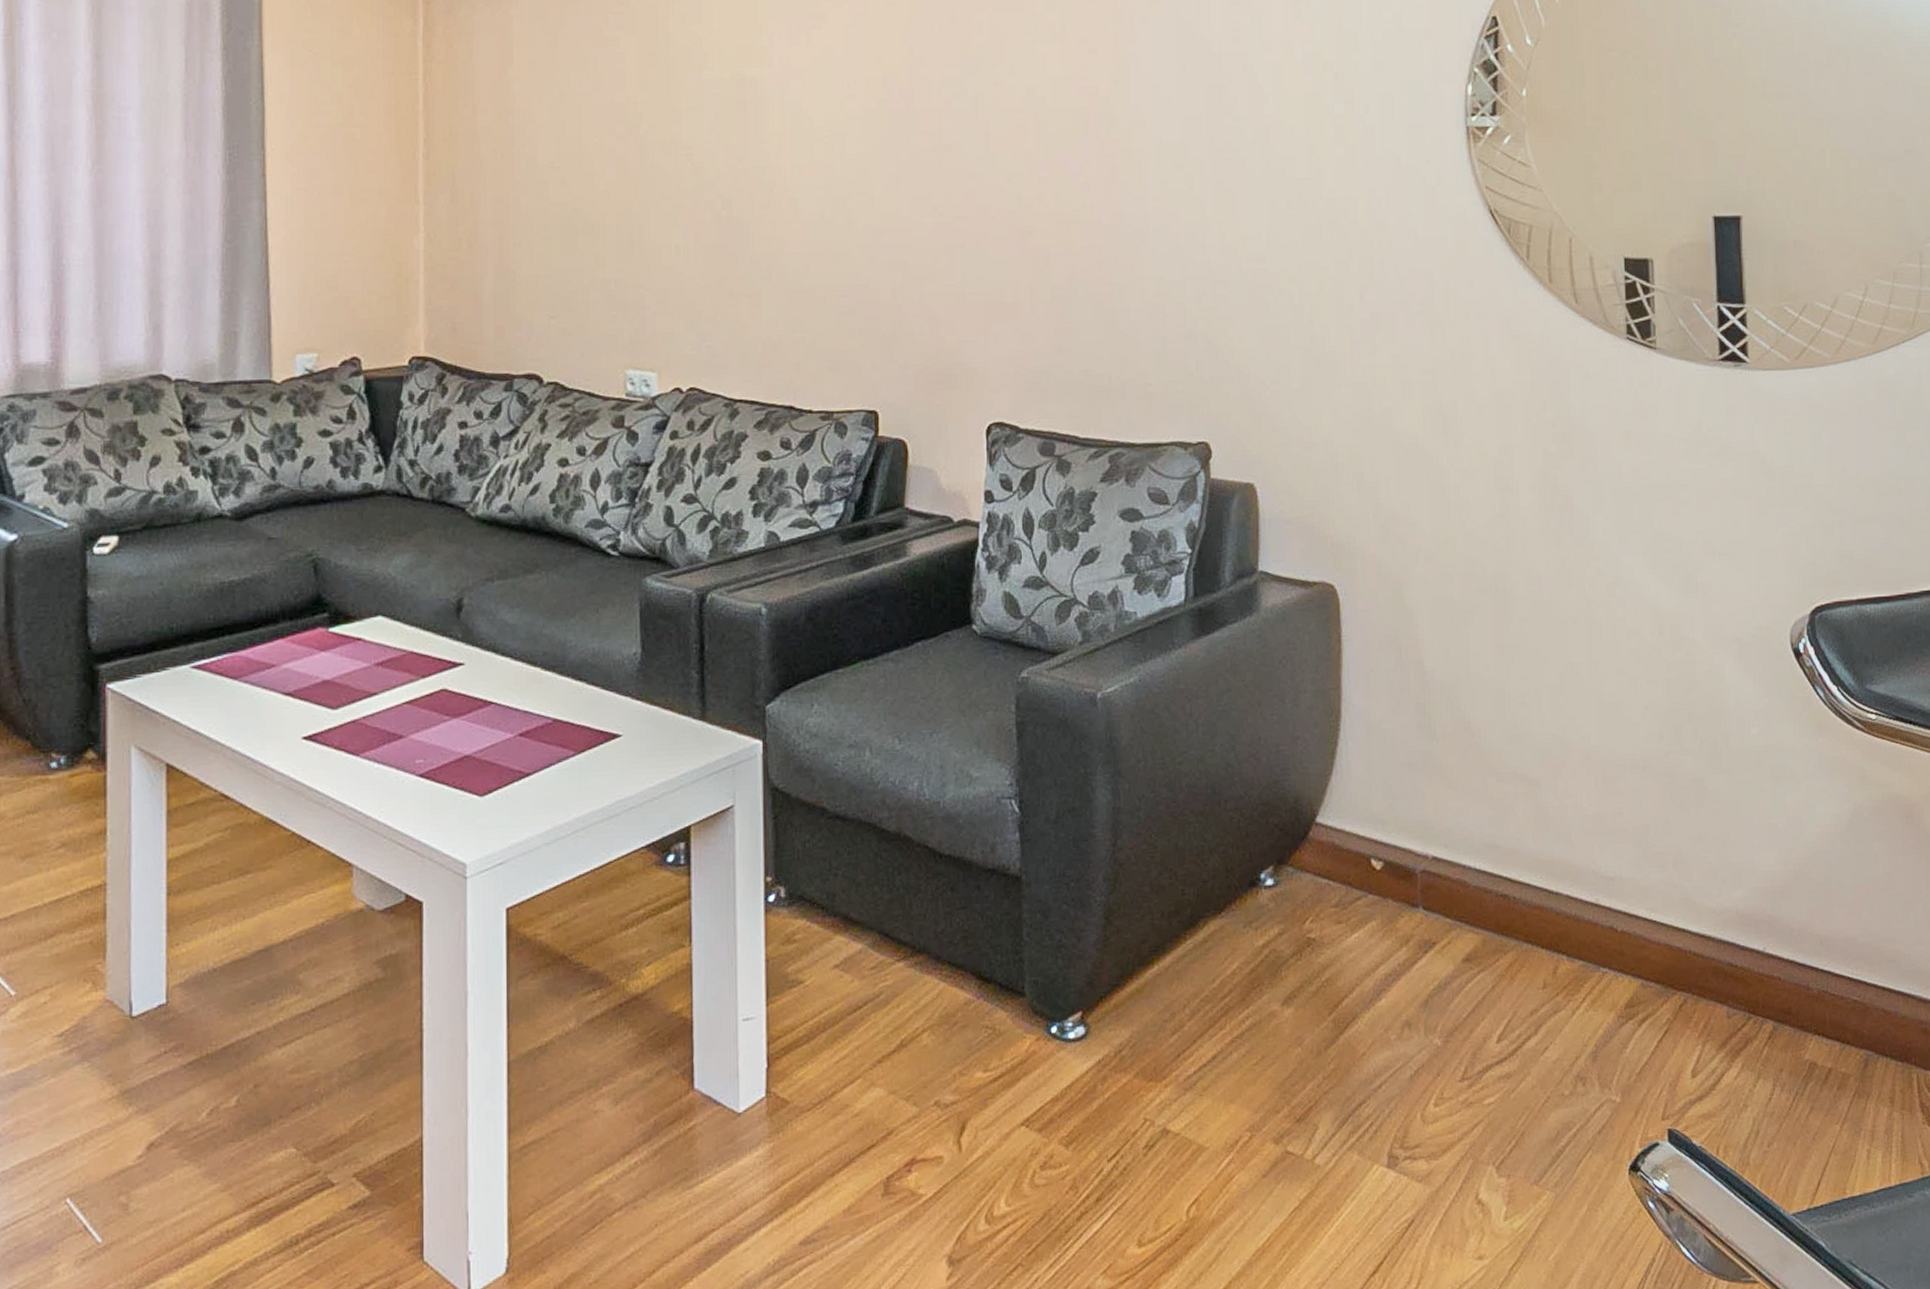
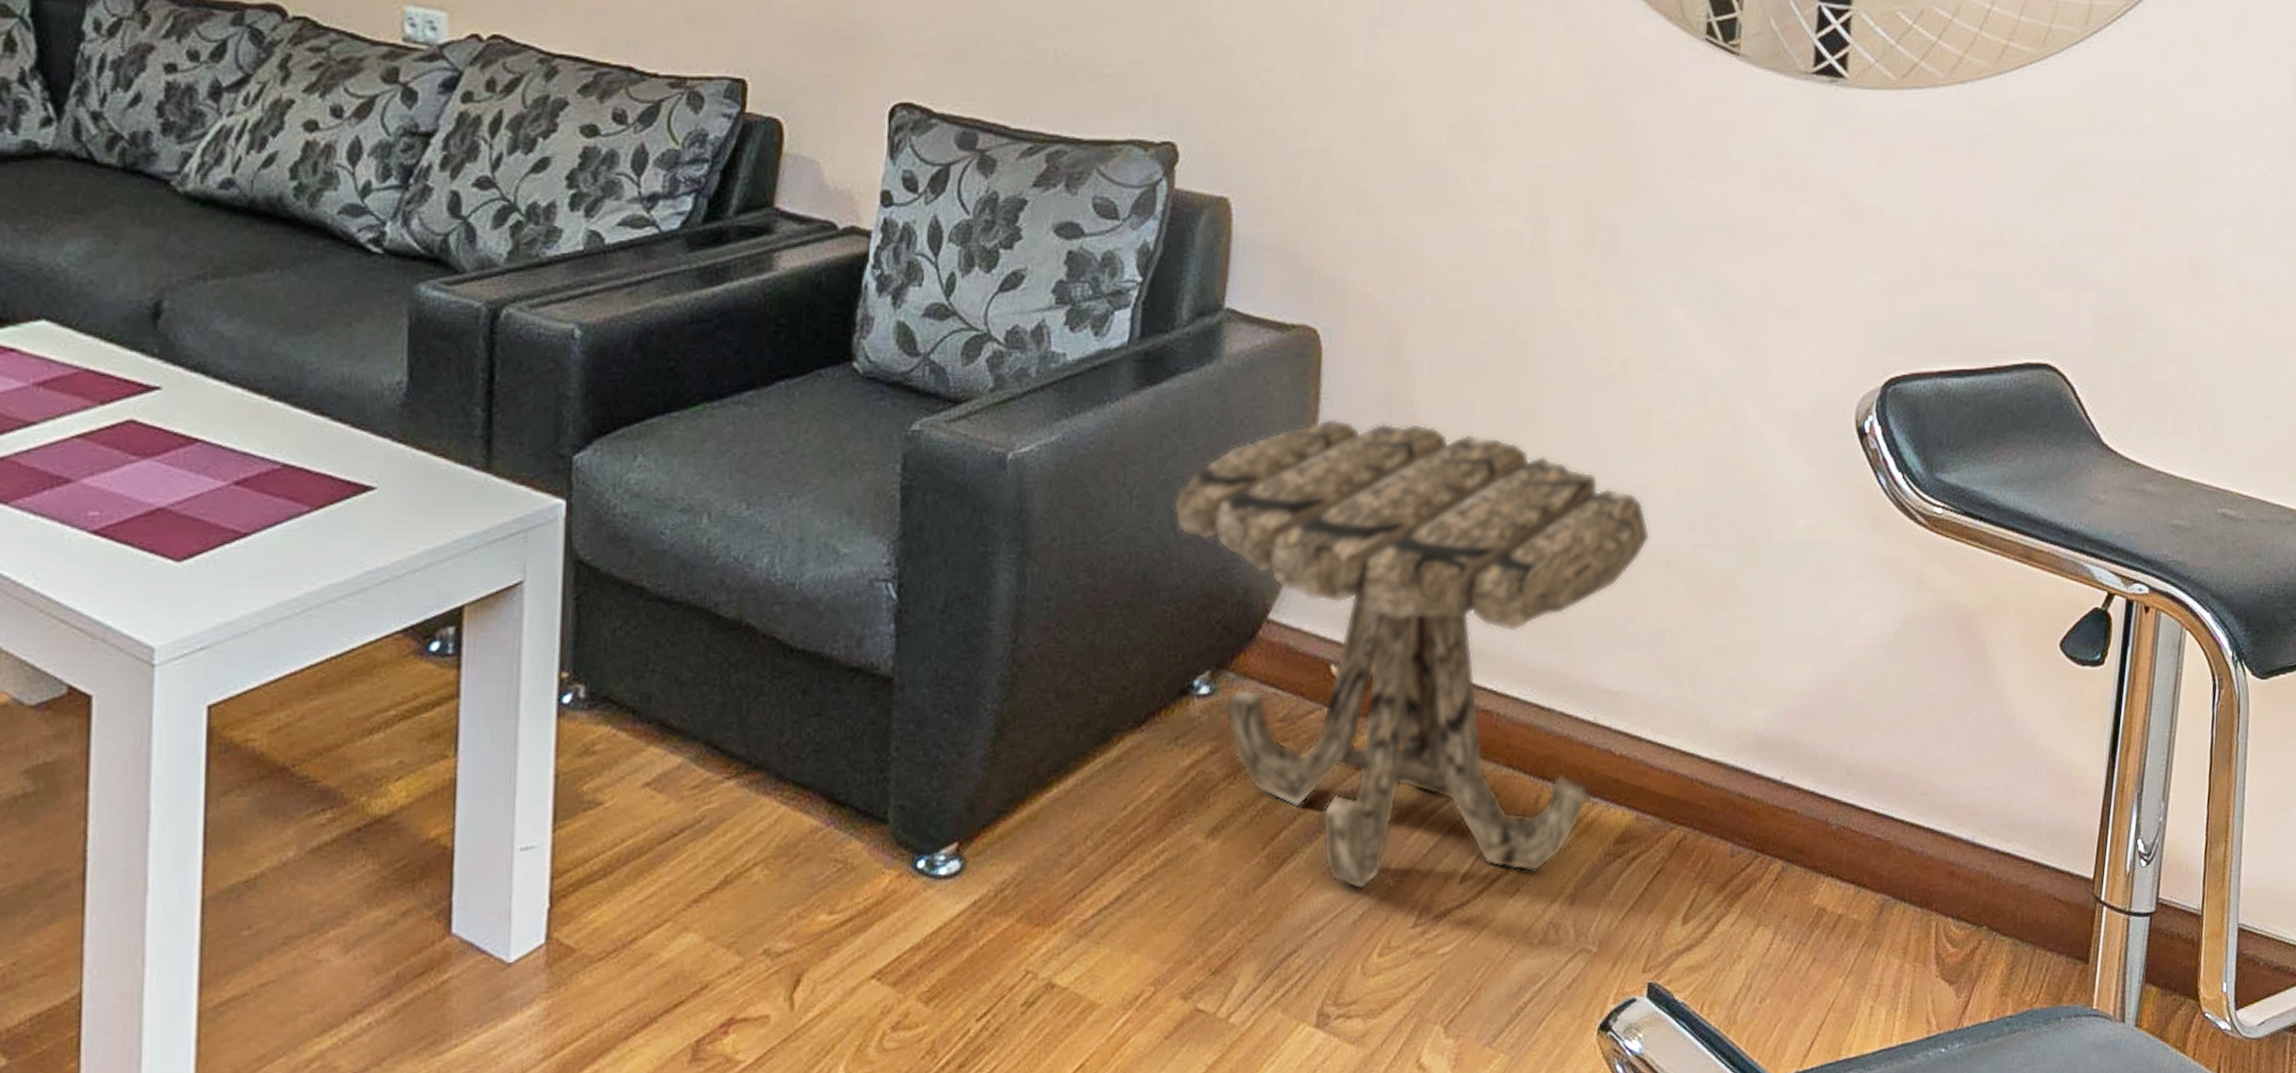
side table: none [1232,655,1626,1049] -> present [1174,417,1650,890]

